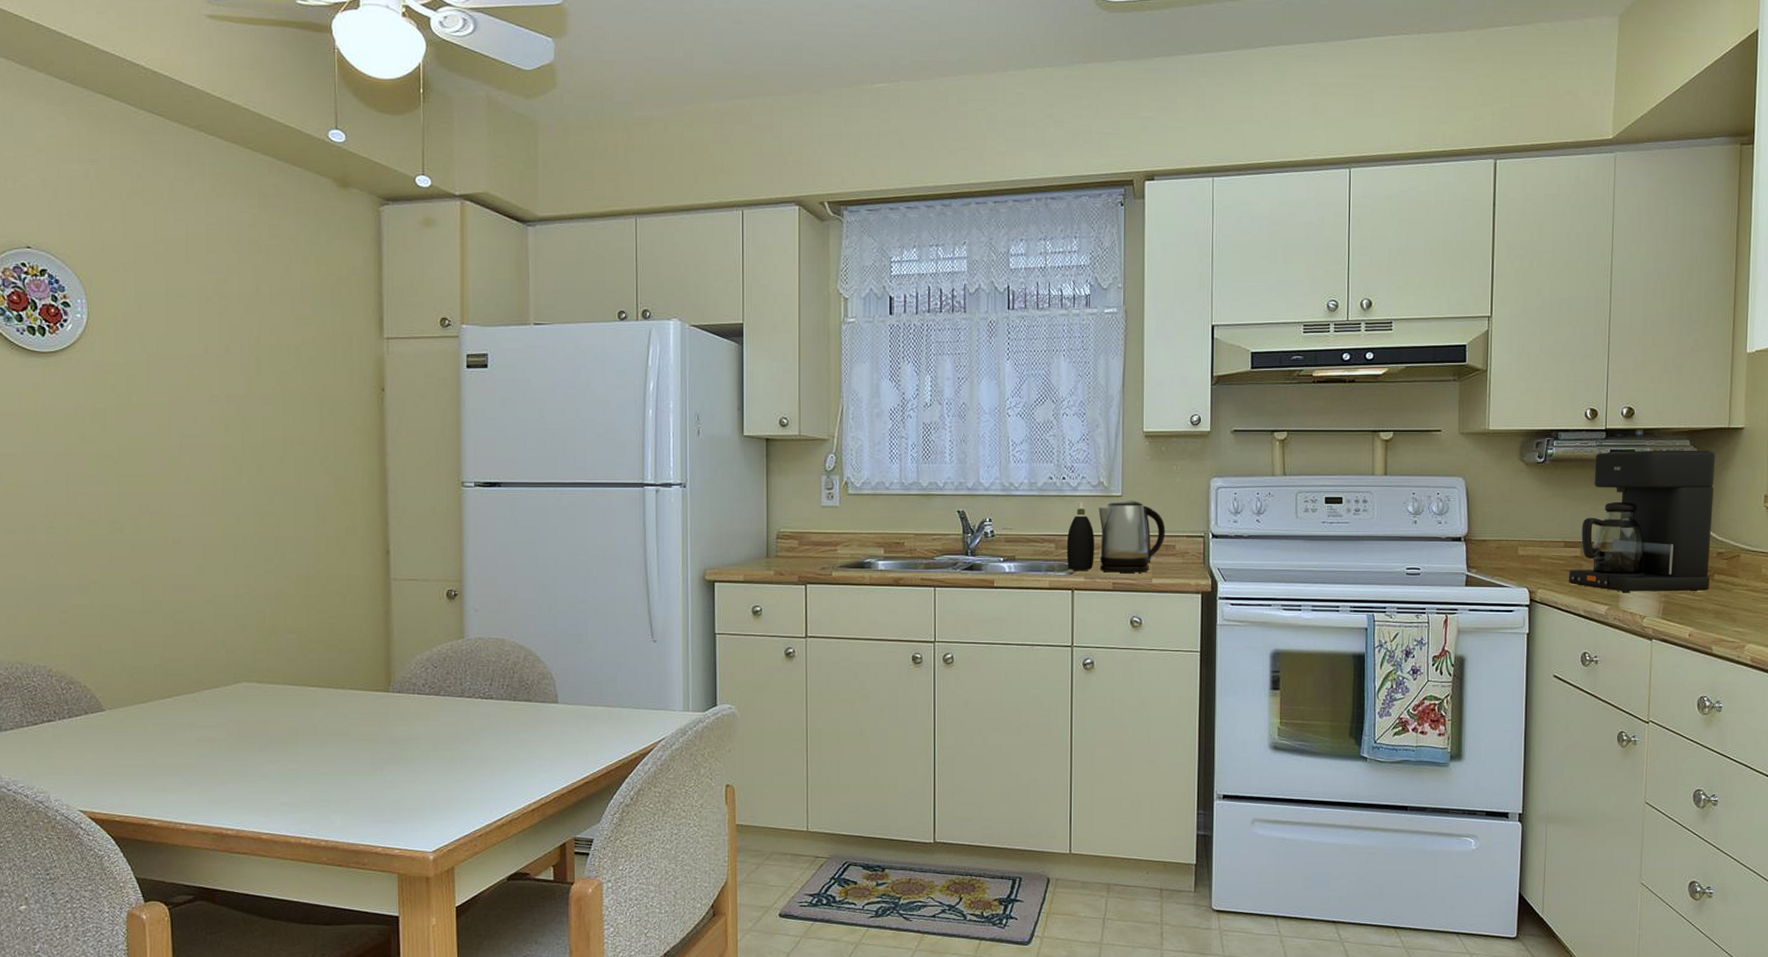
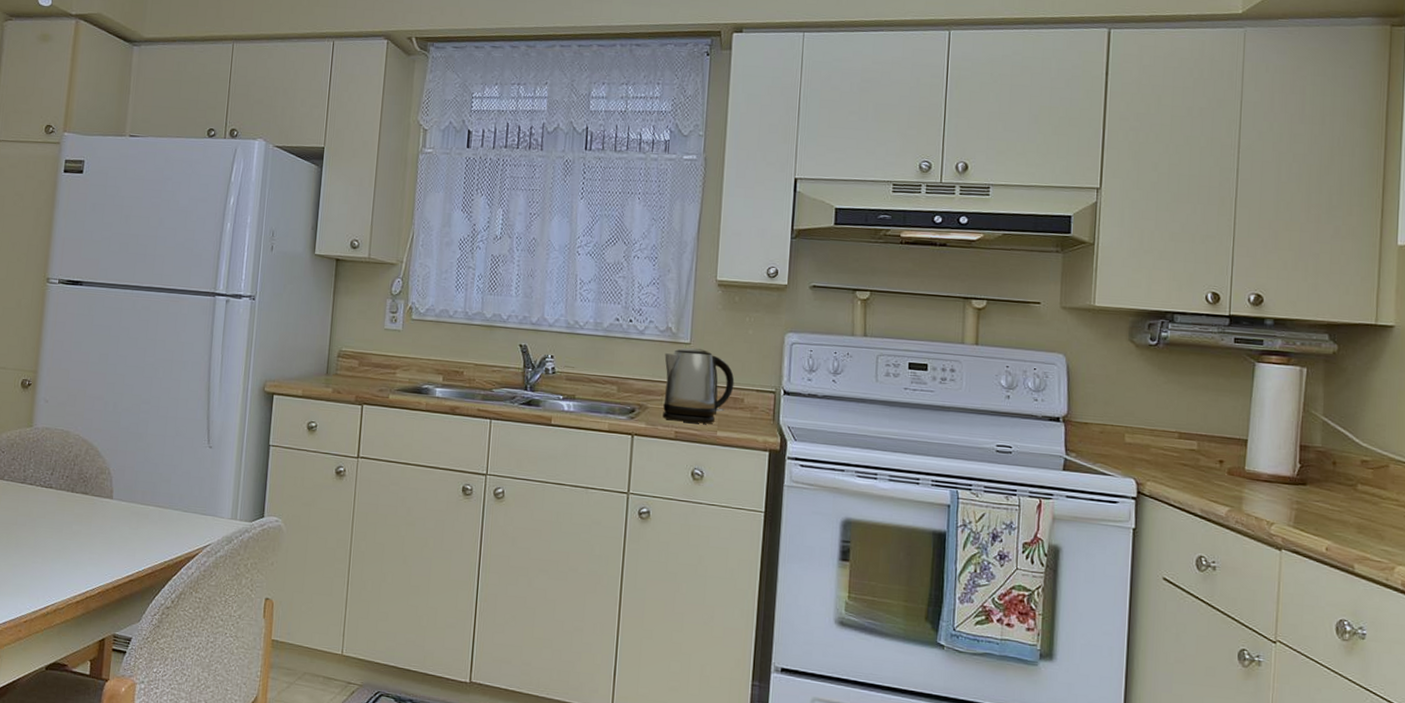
soap dispenser: present [1066,500,1095,570] -> none [628,344,659,416]
coffee maker: present [1568,450,1716,593] -> none [1182,339,1360,502]

